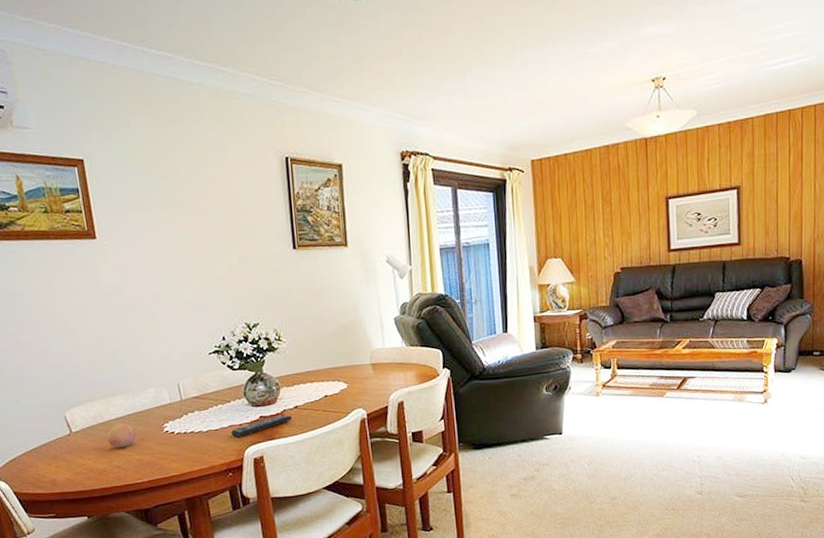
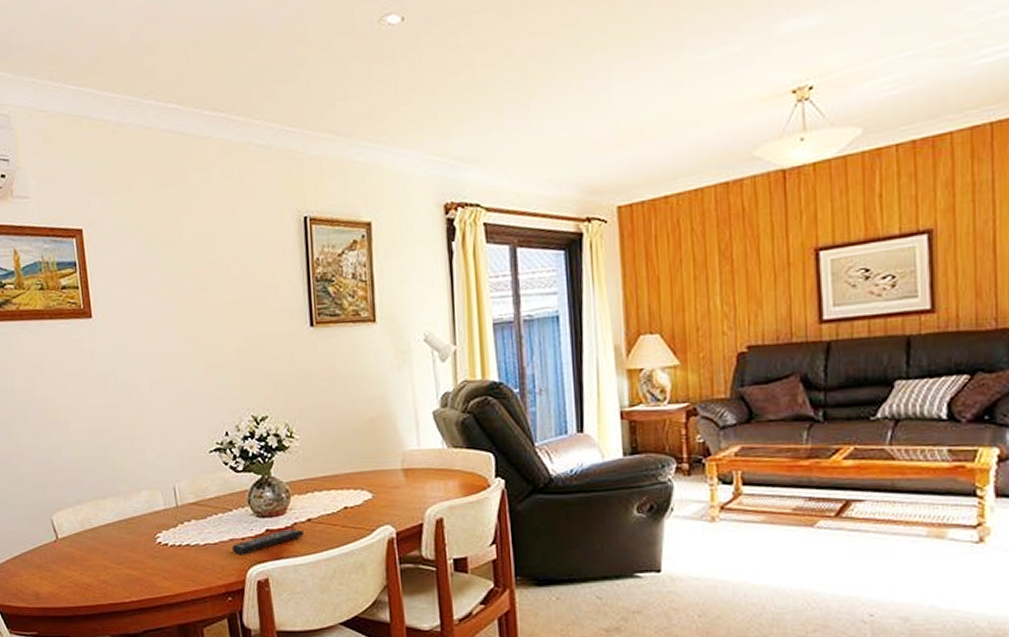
fruit: present [106,423,137,448] -> none [94,531,126,560]

